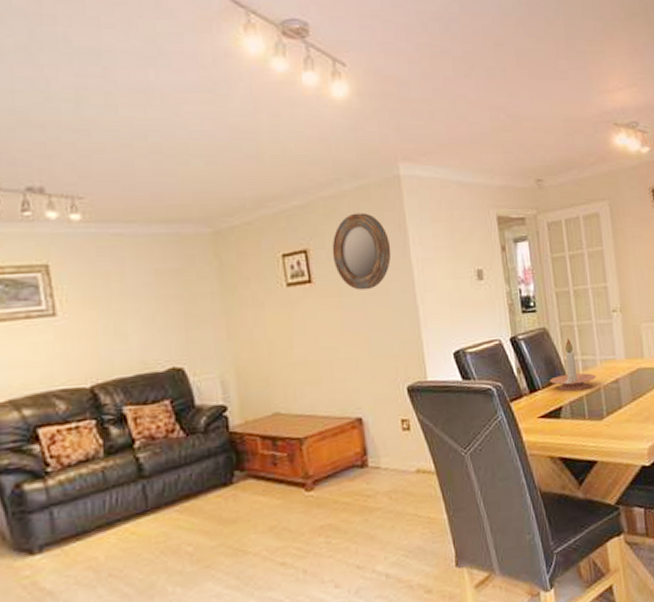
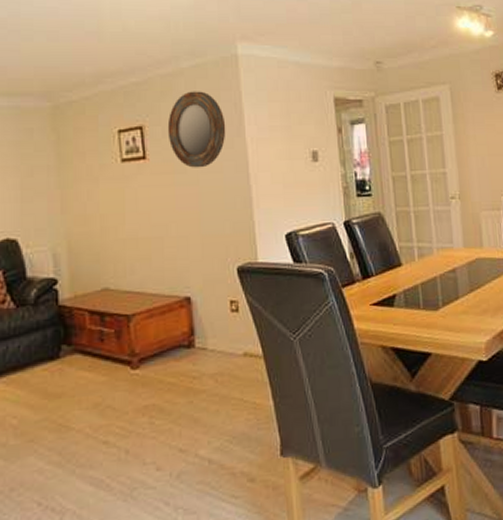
candle holder: present [550,338,597,391] -> none [384,224,433,279]

